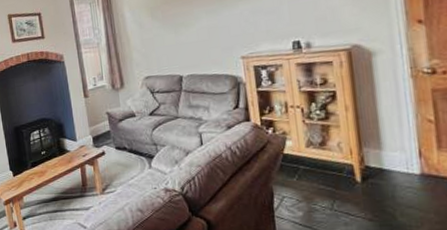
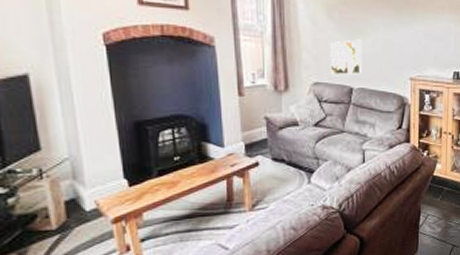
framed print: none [156,31,190,68] -> present [330,39,362,76]

